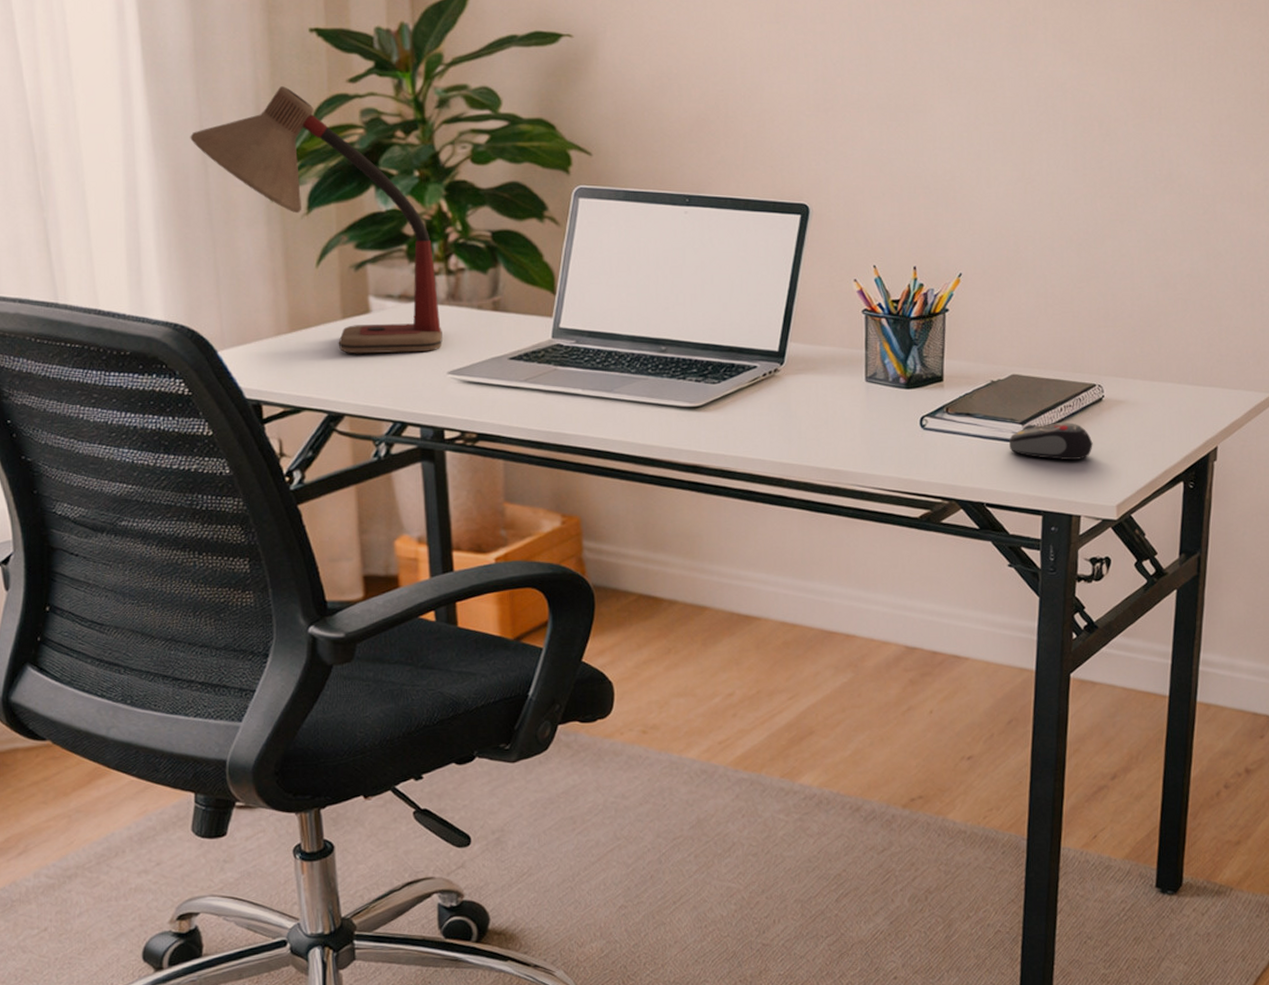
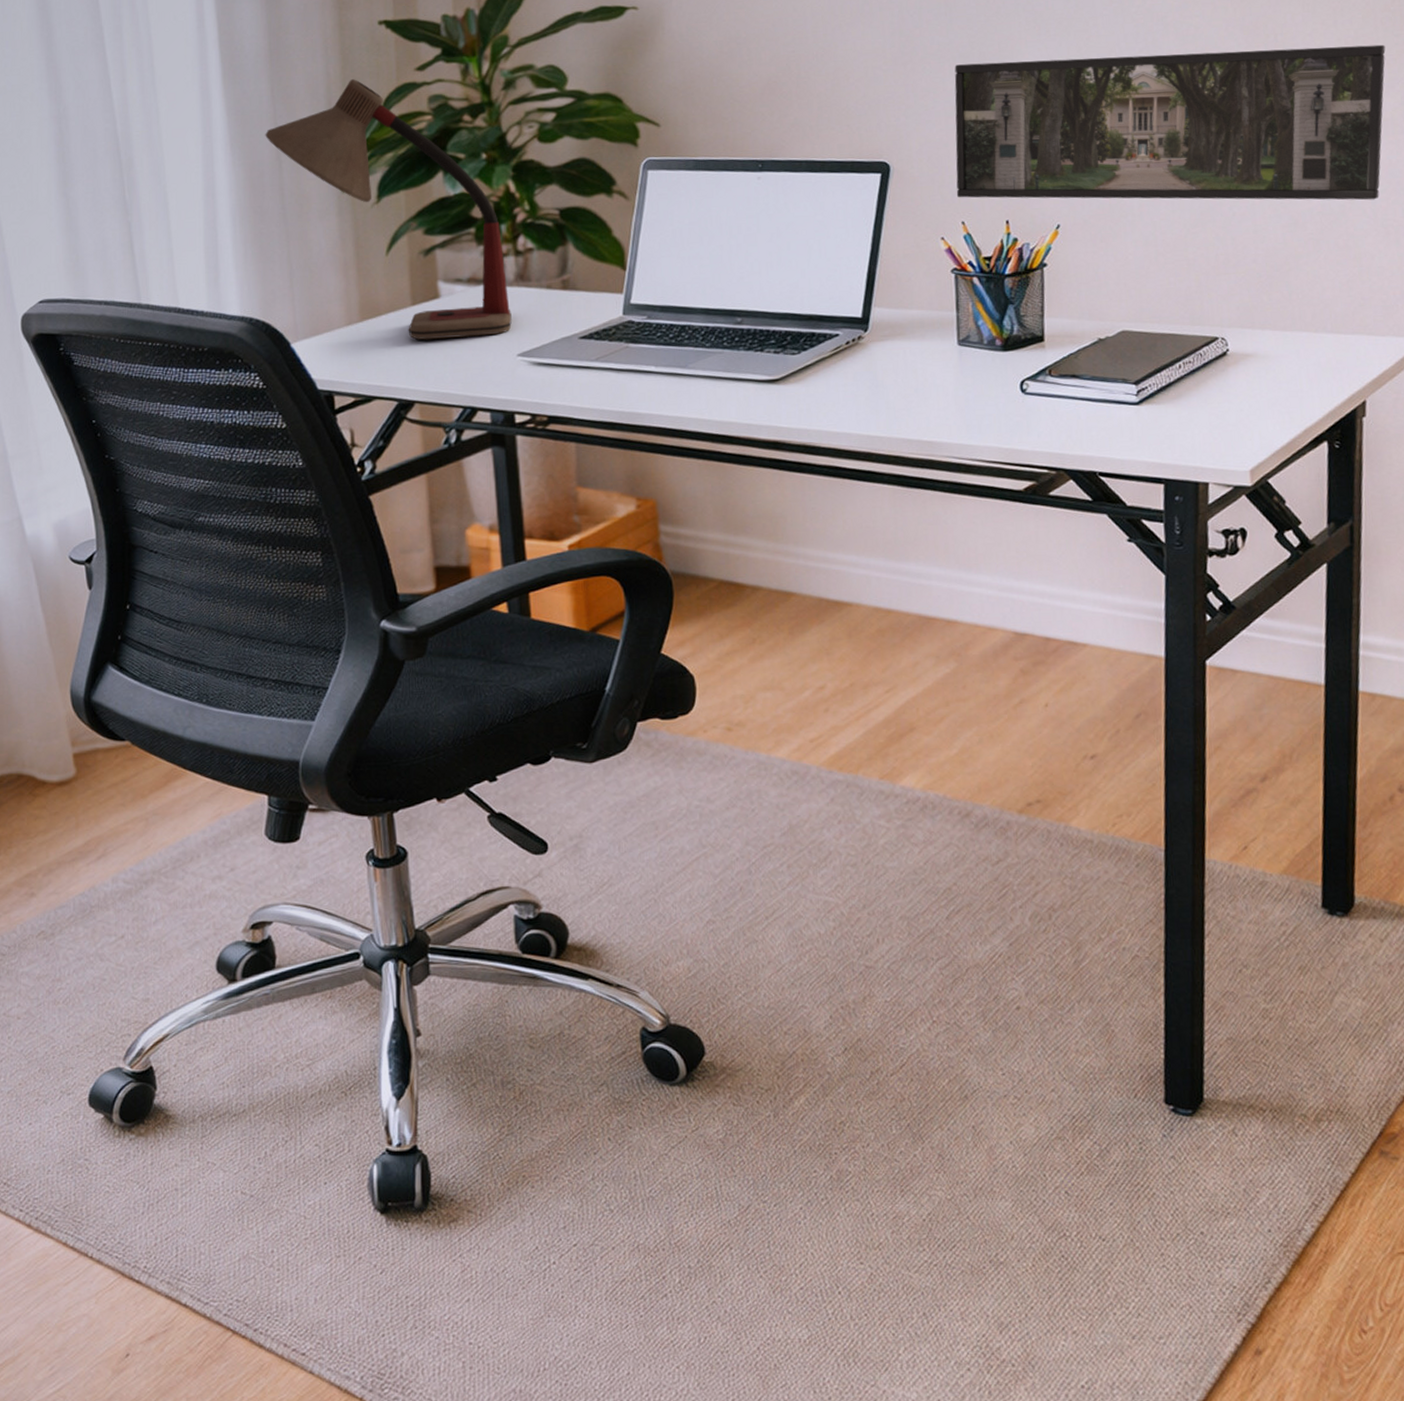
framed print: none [869,115,1253,266] -> present [954,44,1386,200]
computer mouse: present [1009,423,1093,461] -> none [1122,380,1219,422]

